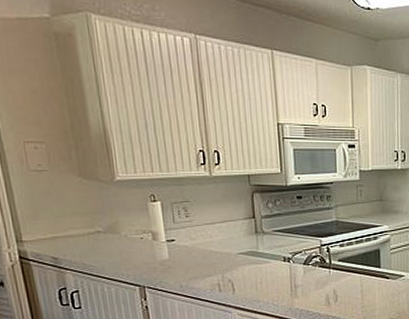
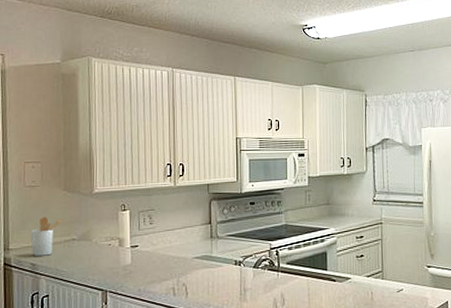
utensil holder: none [45,206,84,249] -> present [30,217,64,256]

